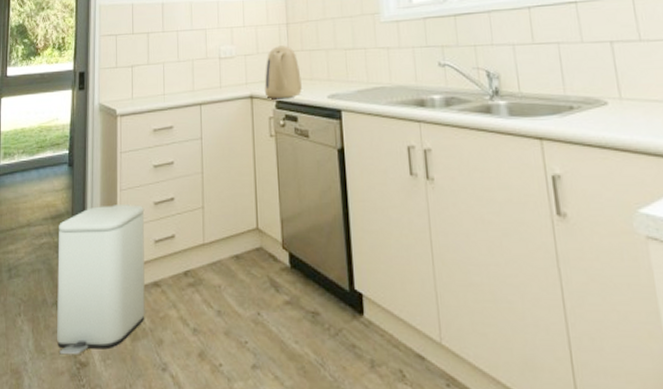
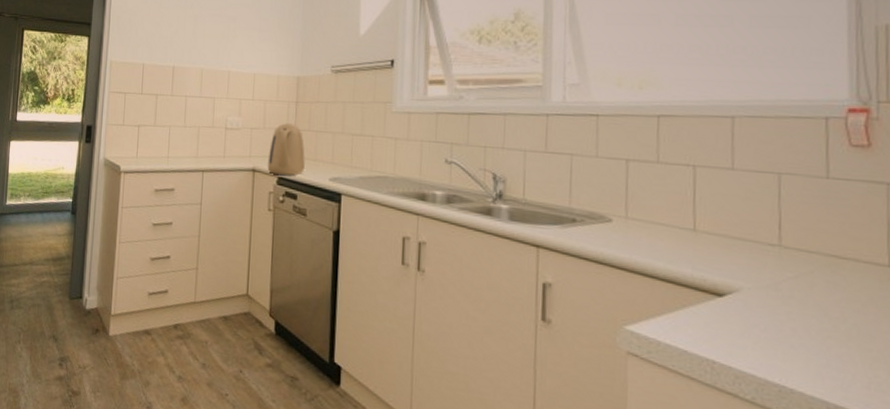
pedal bin: present [57,205,145,356] -> none [52,254,141,385]

